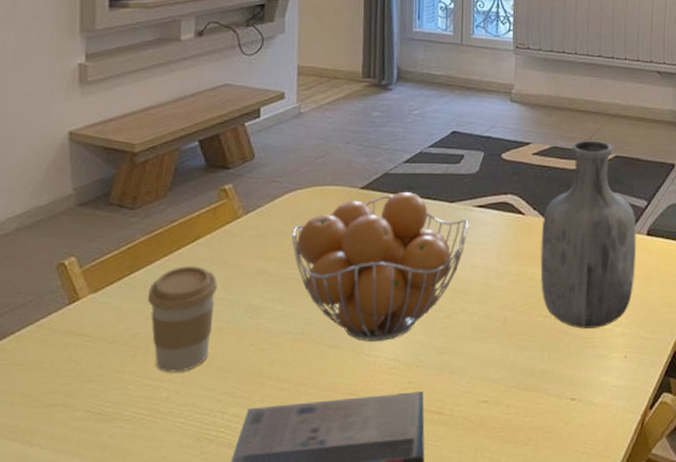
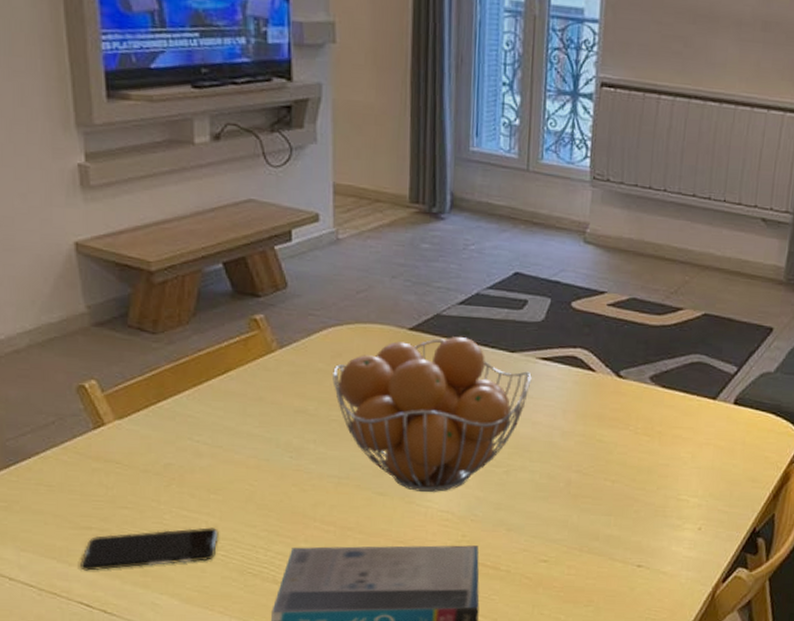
smartphone: none [42,394,179,451] -> present [80,527,219,571]
coffee cup: present [147,266,218,373] -> none [177,399,253,506]
vase: present [540,140,636,329] -> none [609,293,723,497]

